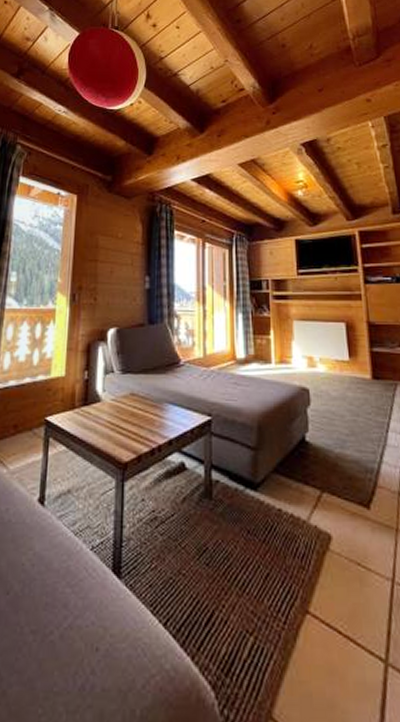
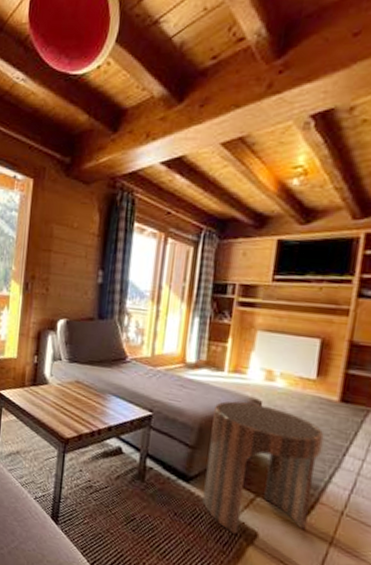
side table: none [269,392,372,542] -> present [202,401,324,534]

